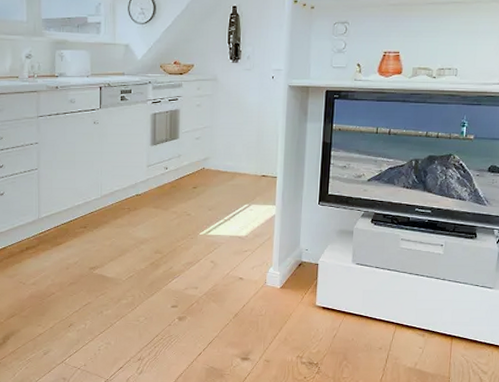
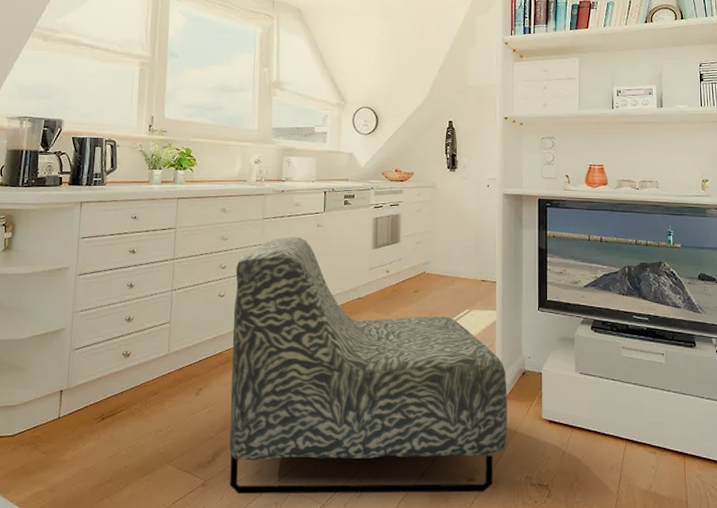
armchair: none [13,135,283,372] -> present [229,237,507,495]

